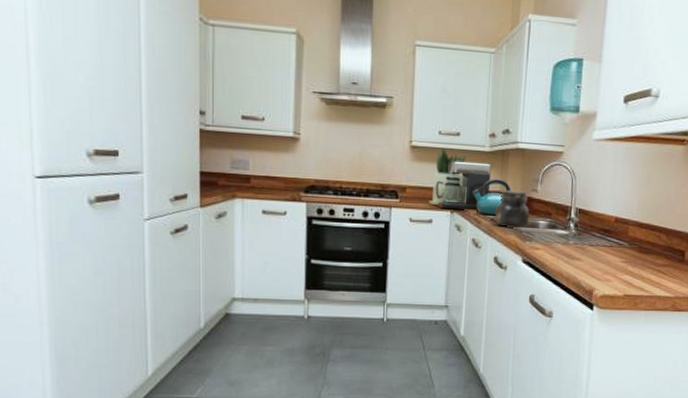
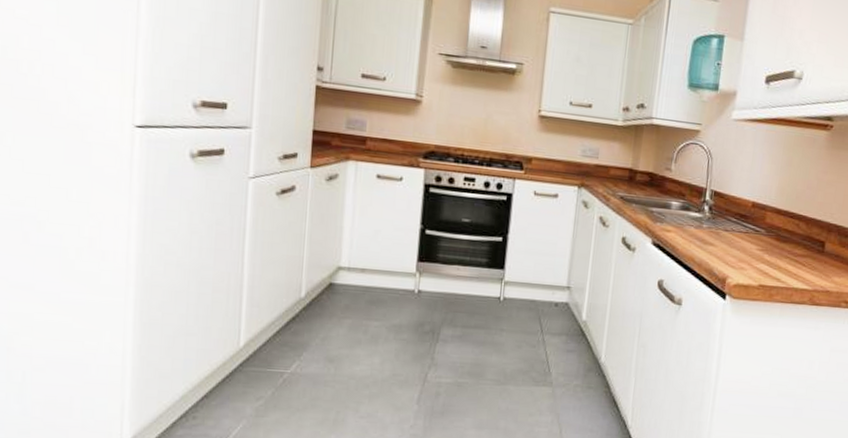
planter: present [429,148,467,206] -> none [555,119,598,180]
coffee maker: present [435,161,492,211] -> none [563,133,624,188]
kettle: present [472,179,511,216] -> none [601,154,643,194]
jar: present [495,190,530,229] -> none [625,167,662,208]

